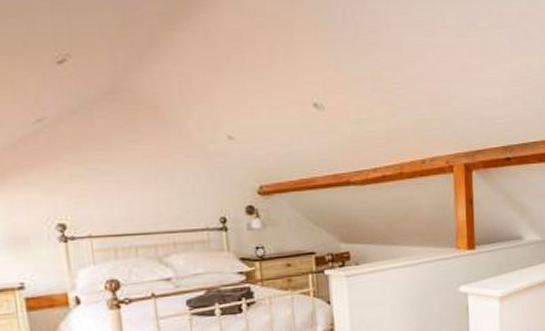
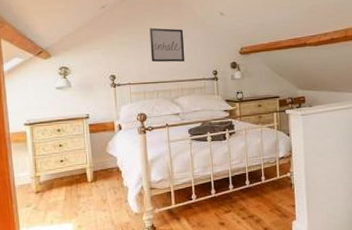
wall art: none [118,154,178,206] -> present [149,27,185,63]

